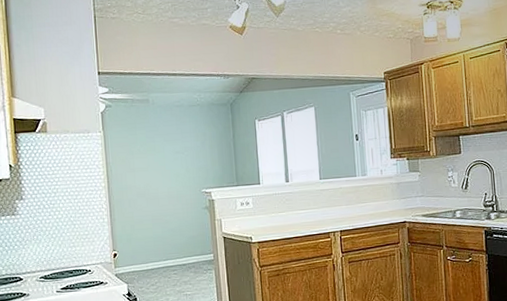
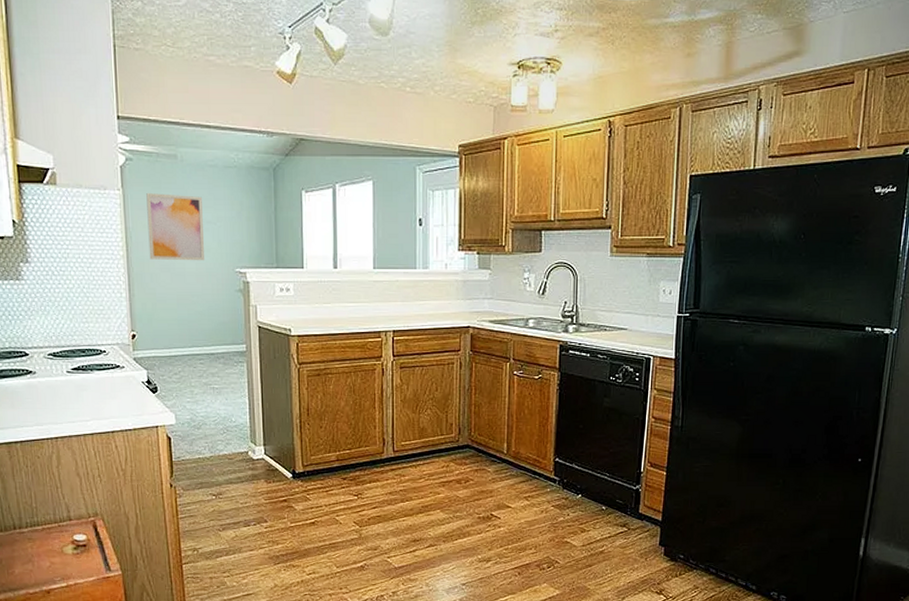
wall art: none [124,131,176,188] -> present [146,193,205,261]

